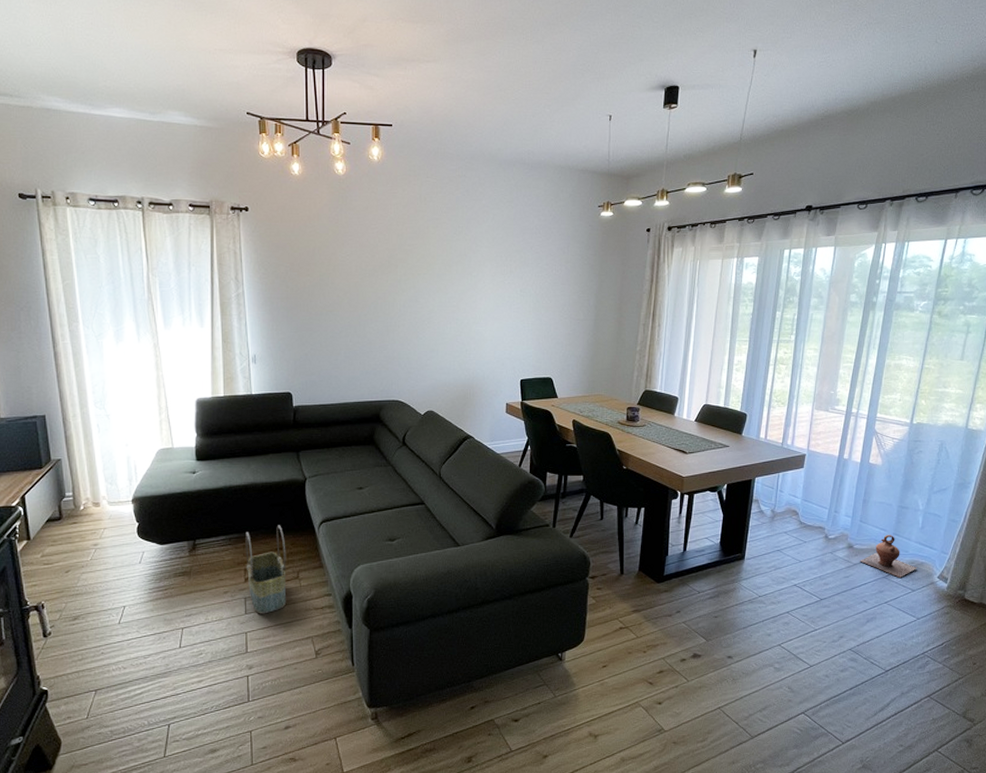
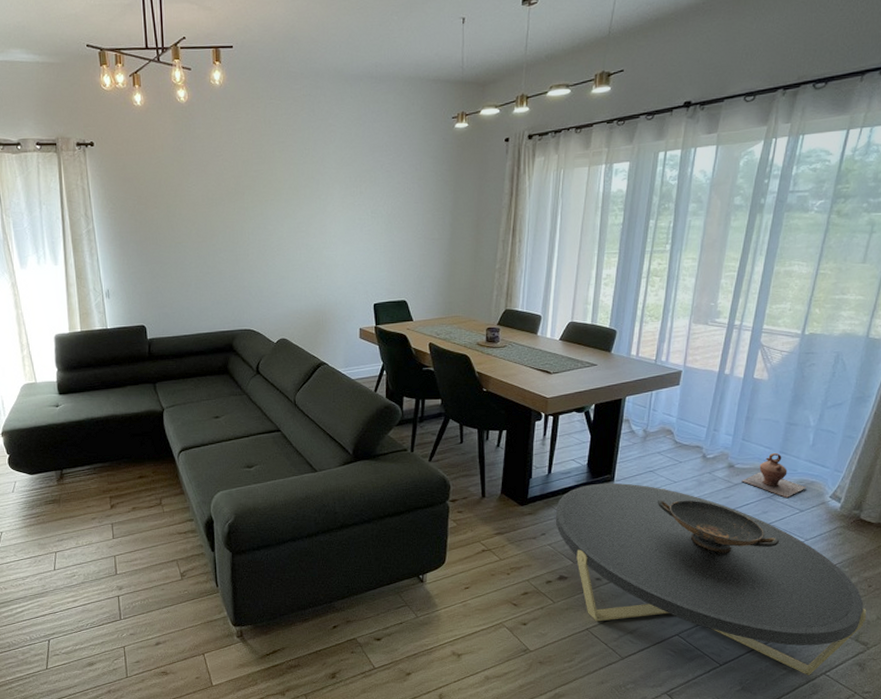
basket: present [245,525,287,614] -> none [109,454,151,539]
coffee table: none [689,561,973,753] -> present [555,483,867,676]
decorative bowl: none [785,578,895,631] -> present [658,499,780,553]

